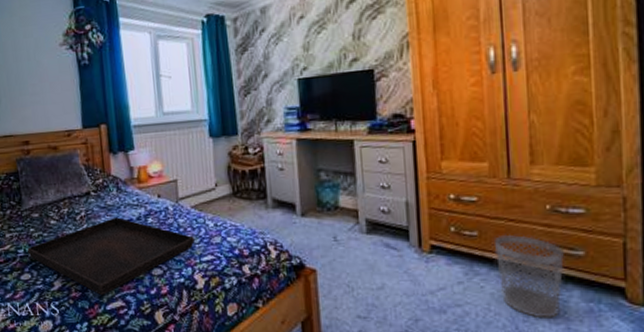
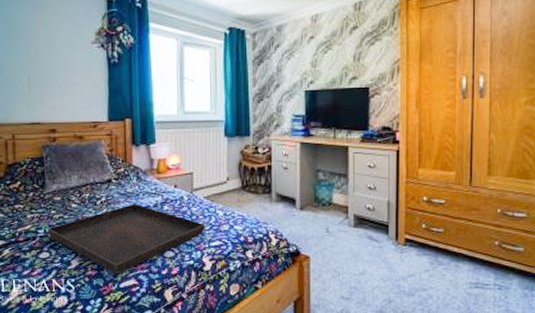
wastebasket: present [494,234,566,319] -> none [455,231,510,302]

